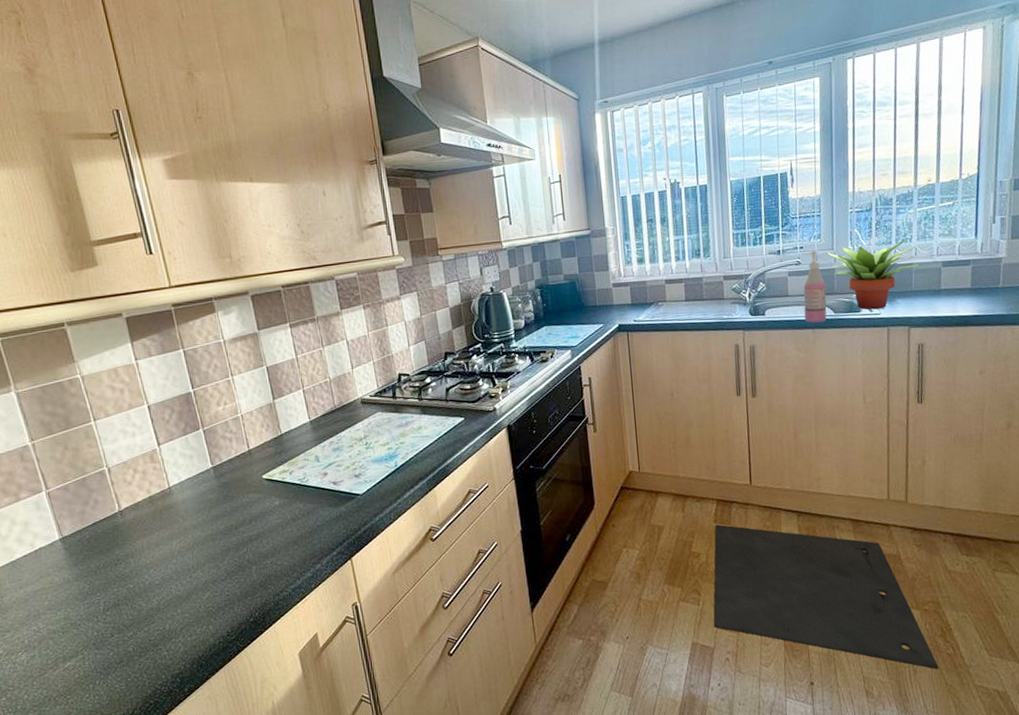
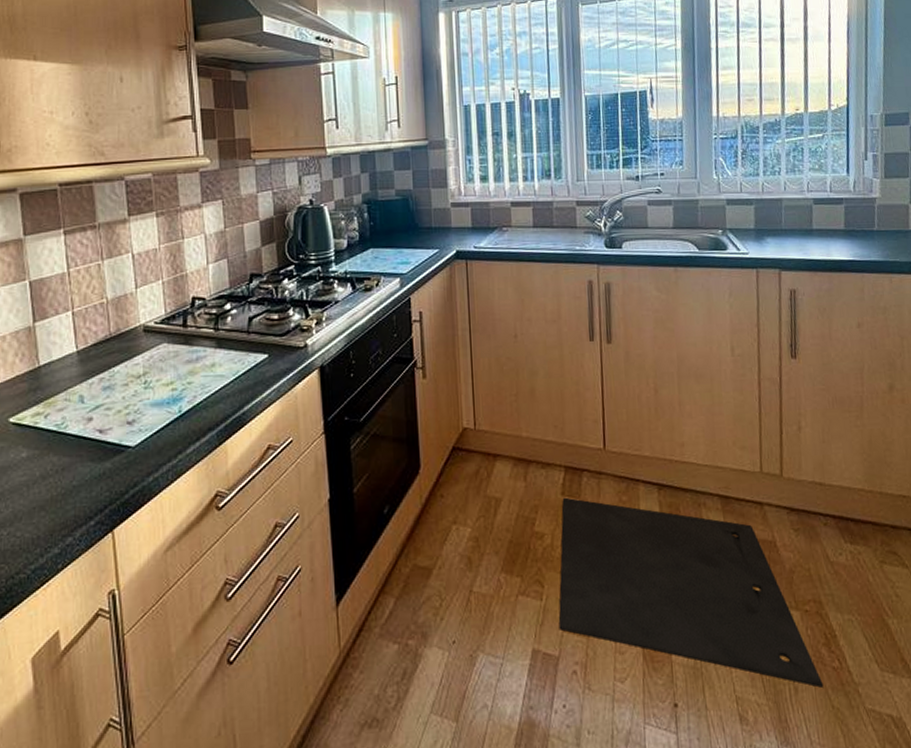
soap dispenser: present [802,250,827,323] -> none [663,178,690,260]
succulent plant: present [827,239,921,310] -> none [689,172,791,249]

